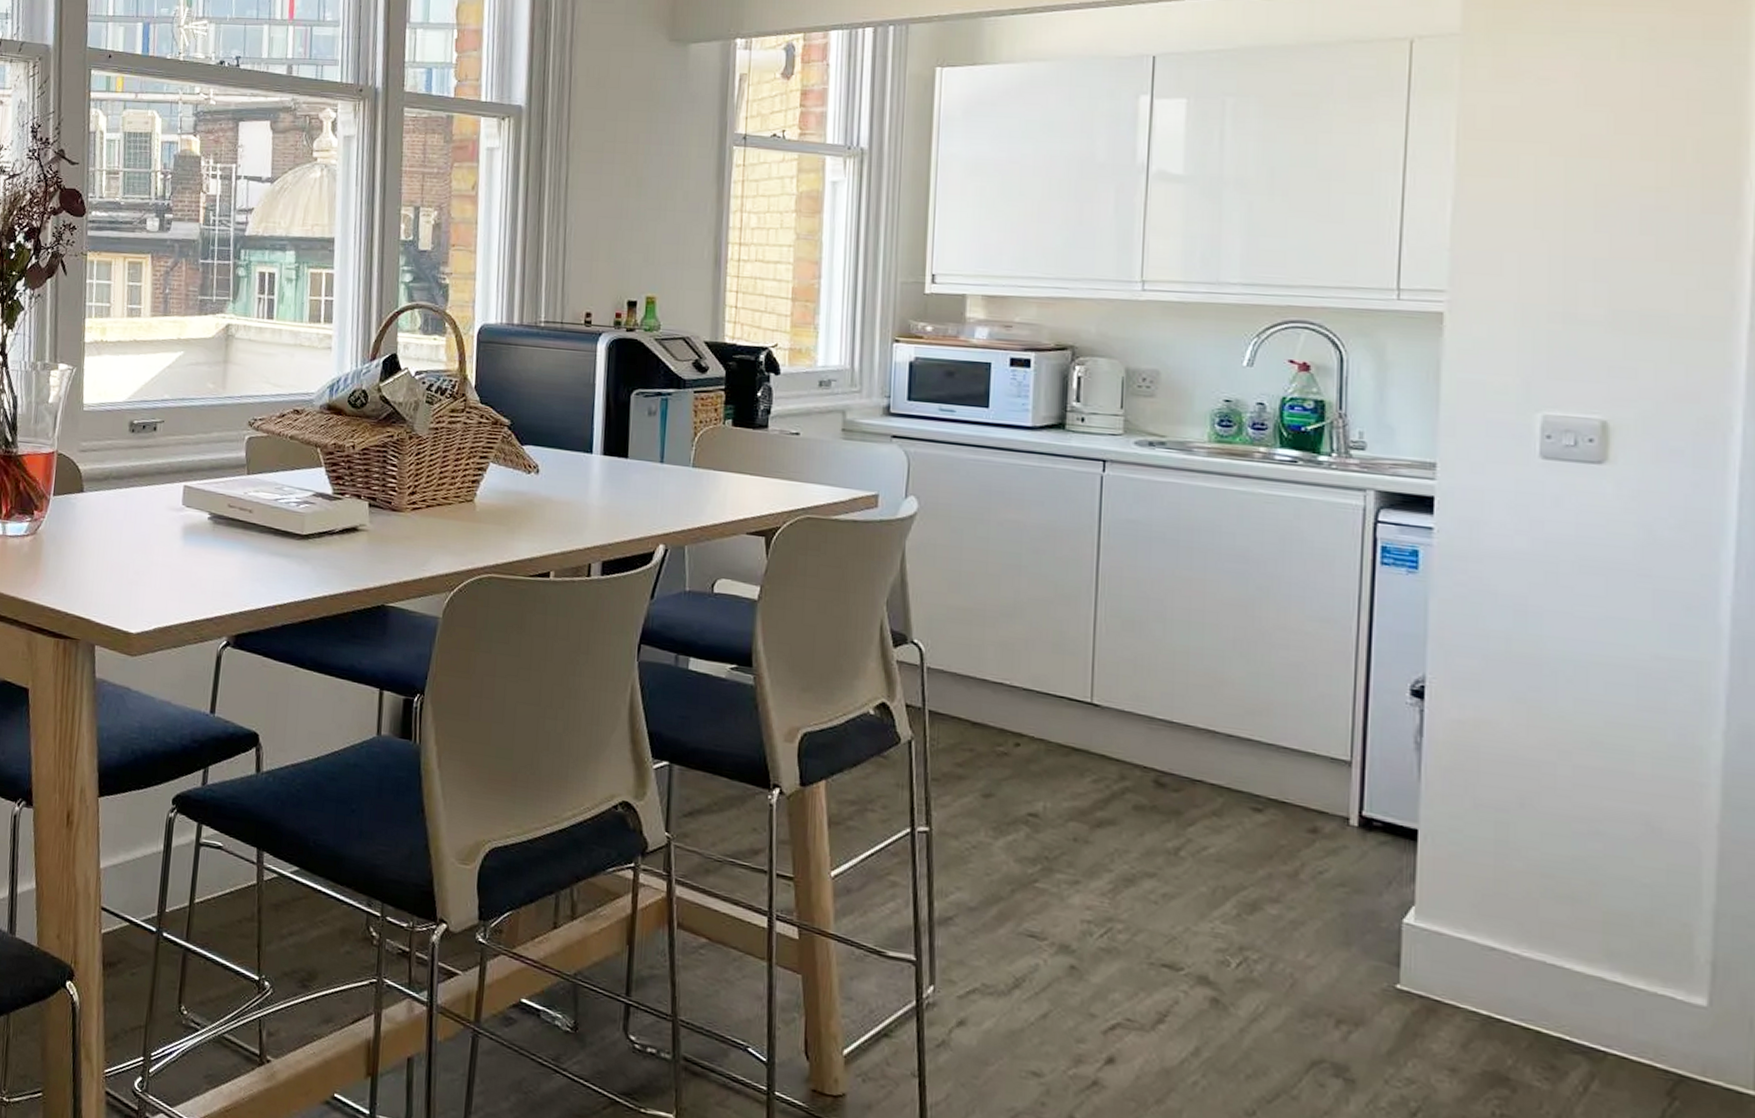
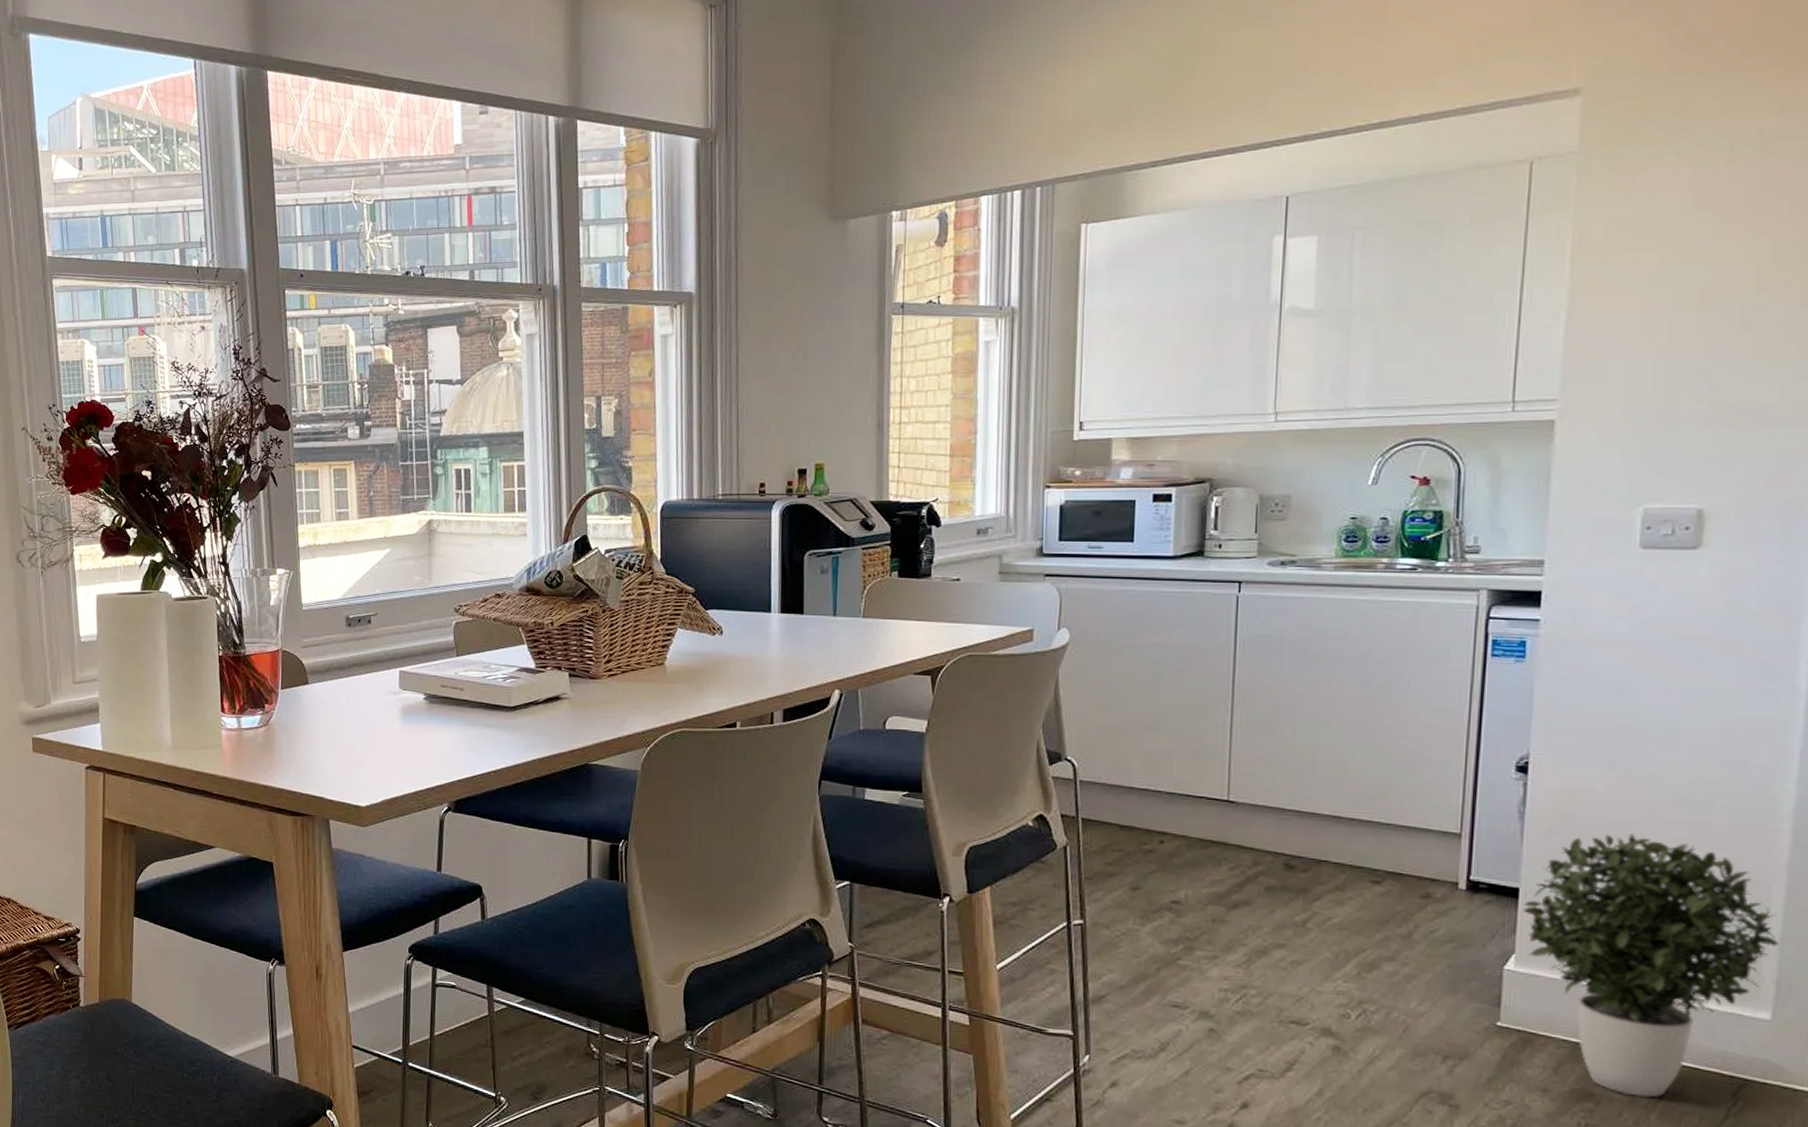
potted plant: none [1423,775,1713,1089] -> present [1523,834,1779,1098]

